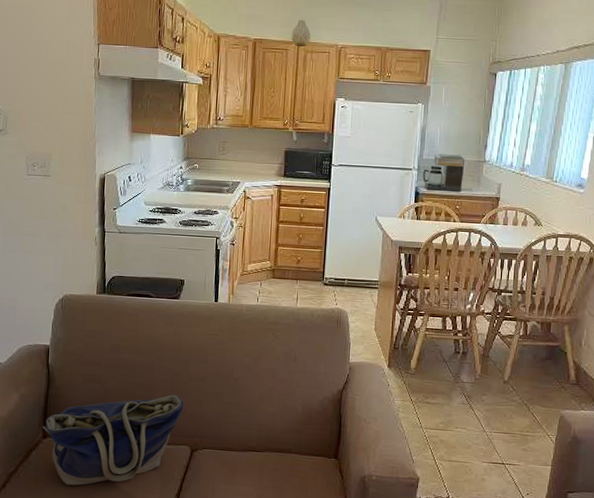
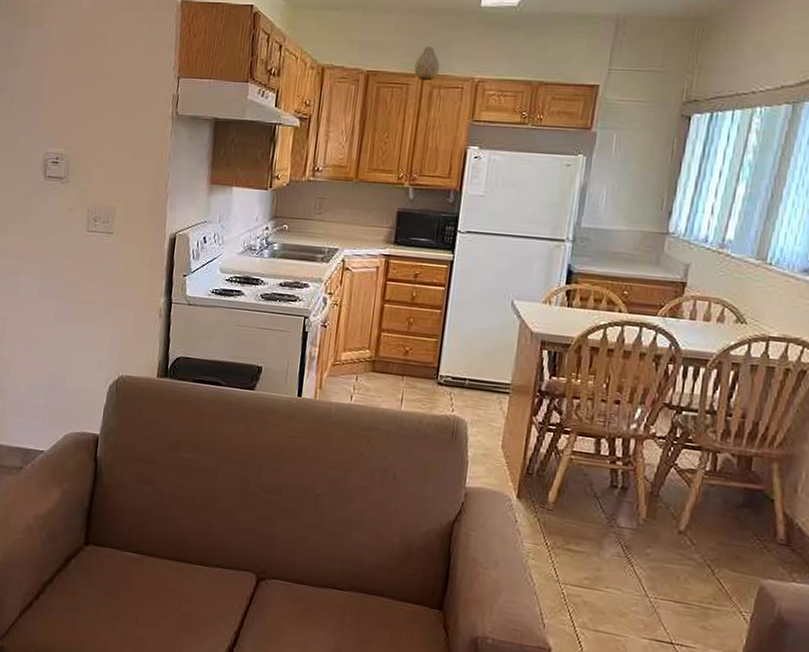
tote bag: present [42,394,184,486] -> none [84,507,252,609]
coffee maker: present [423,154,466,193] -> none [579,221,640,274]

